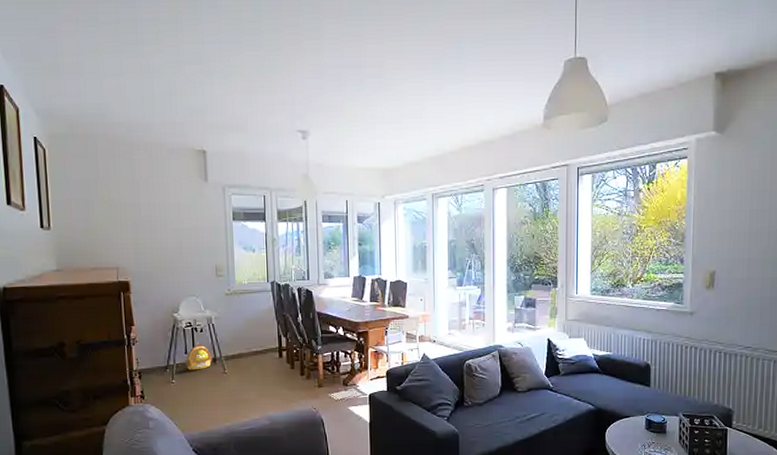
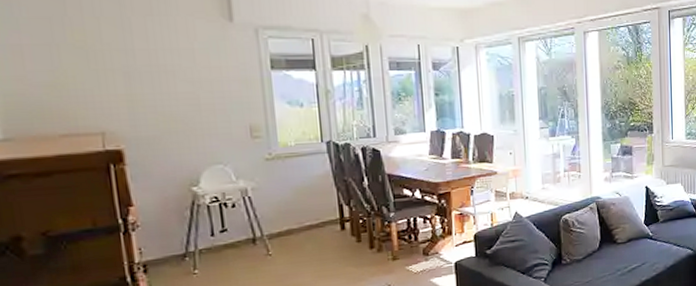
backpack: present [186,342,213,370] -> none [213,220,251,256]

